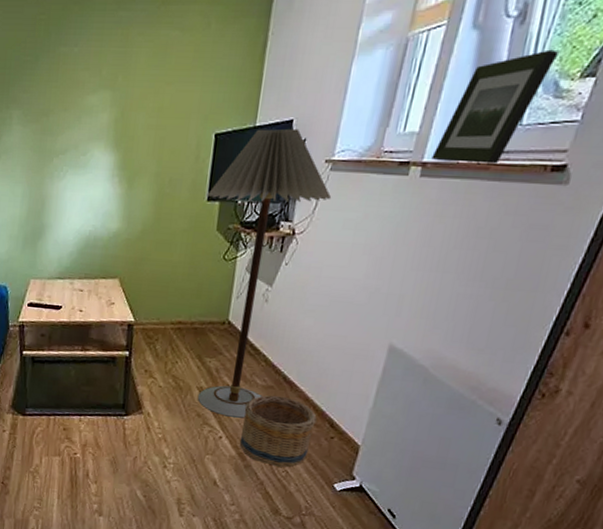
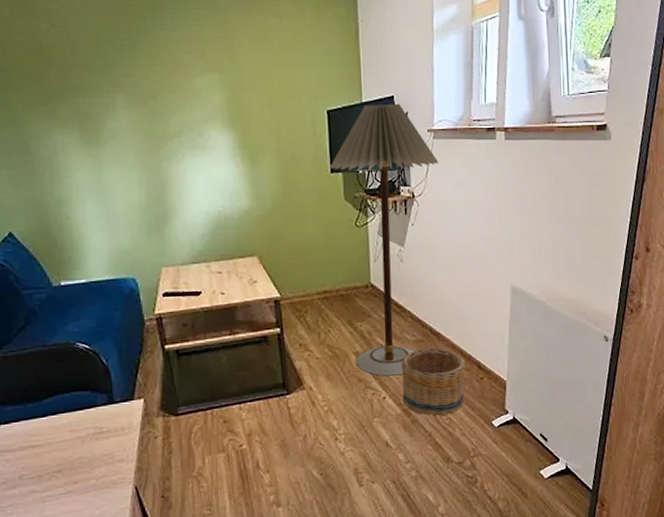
picture frame: present [431,49,558,164] -> none [510,36,582,126]

